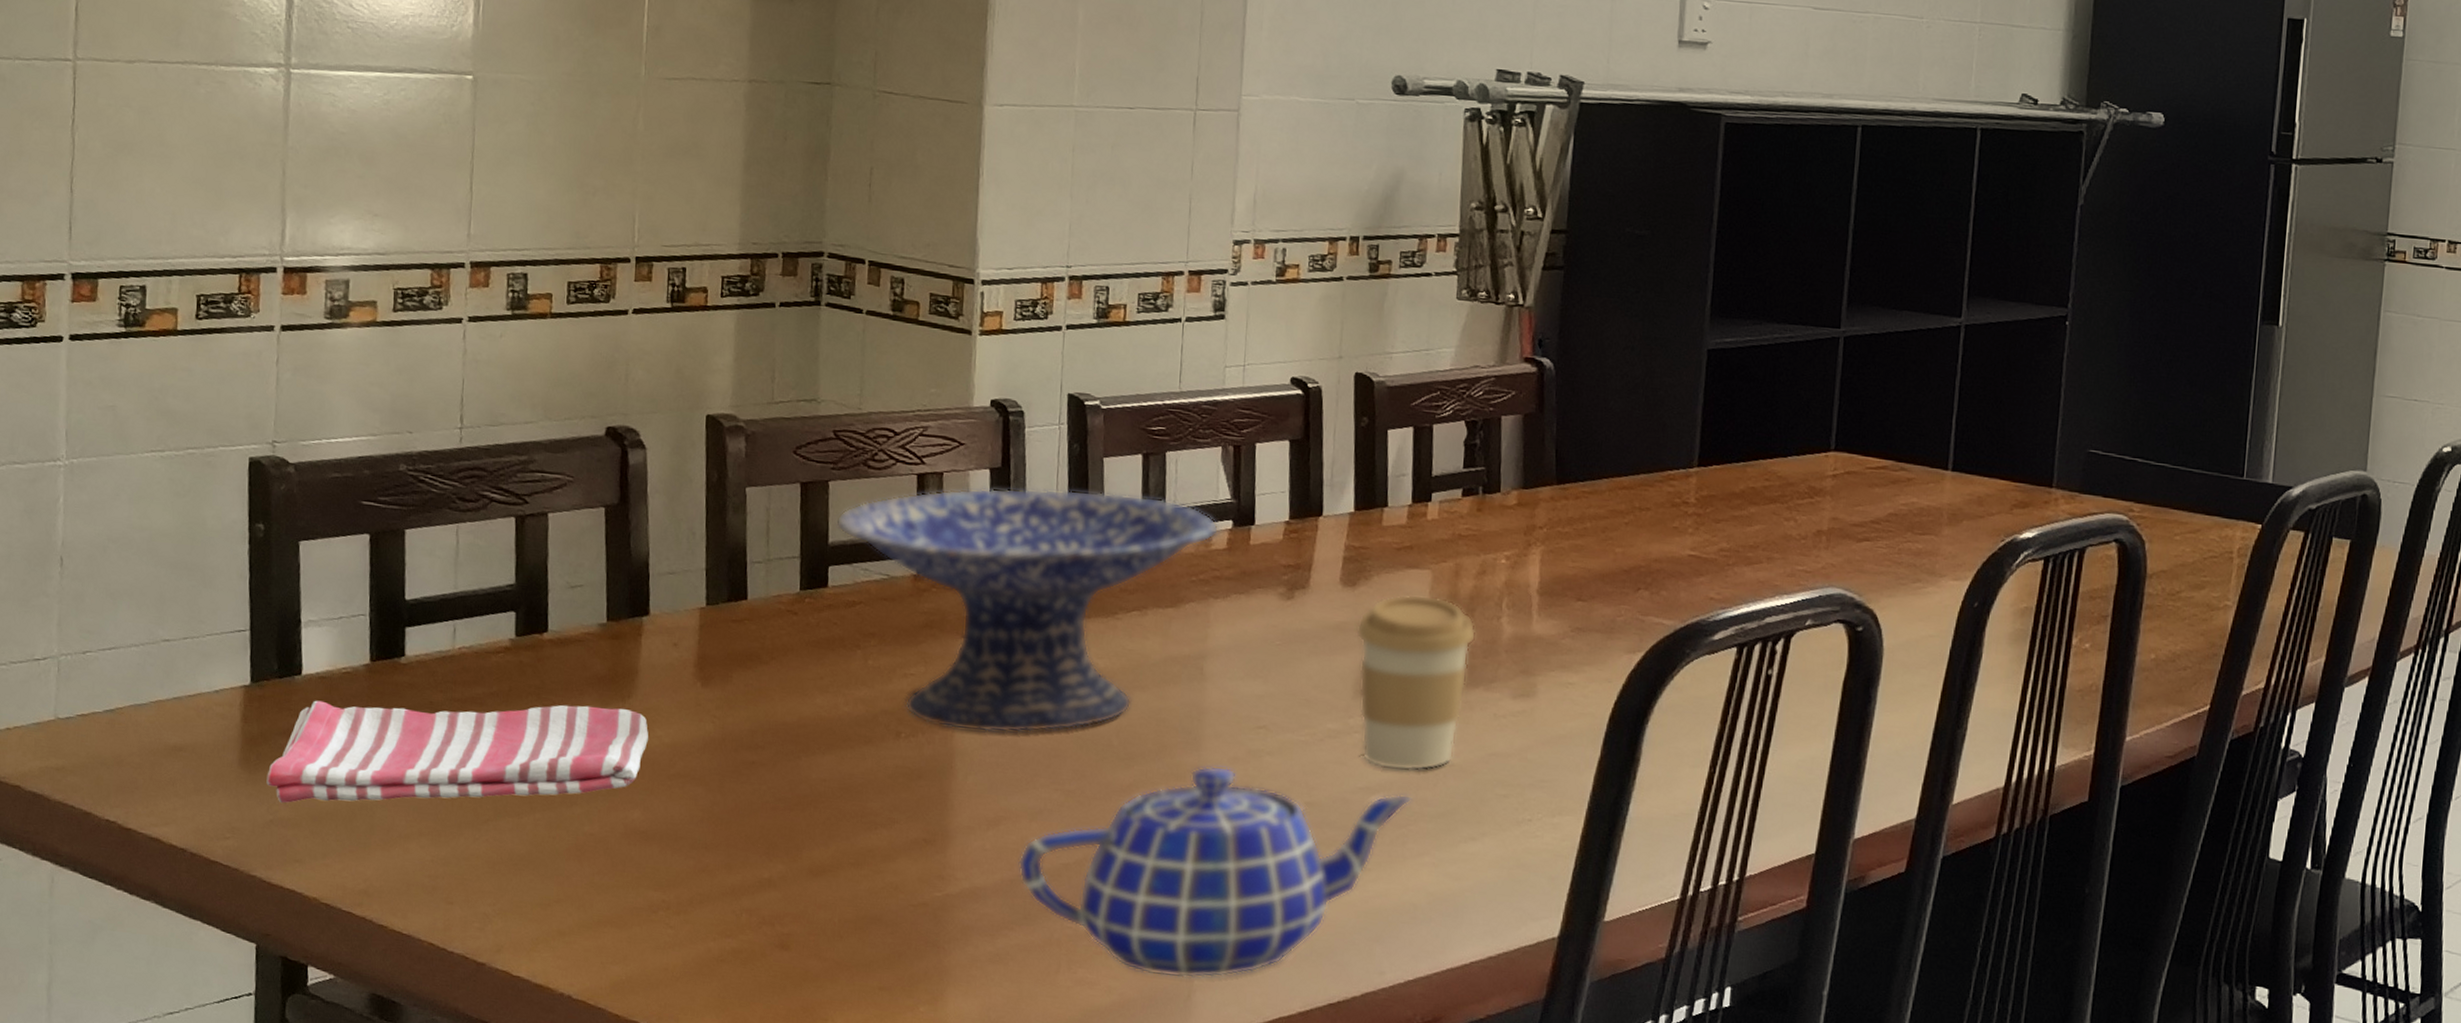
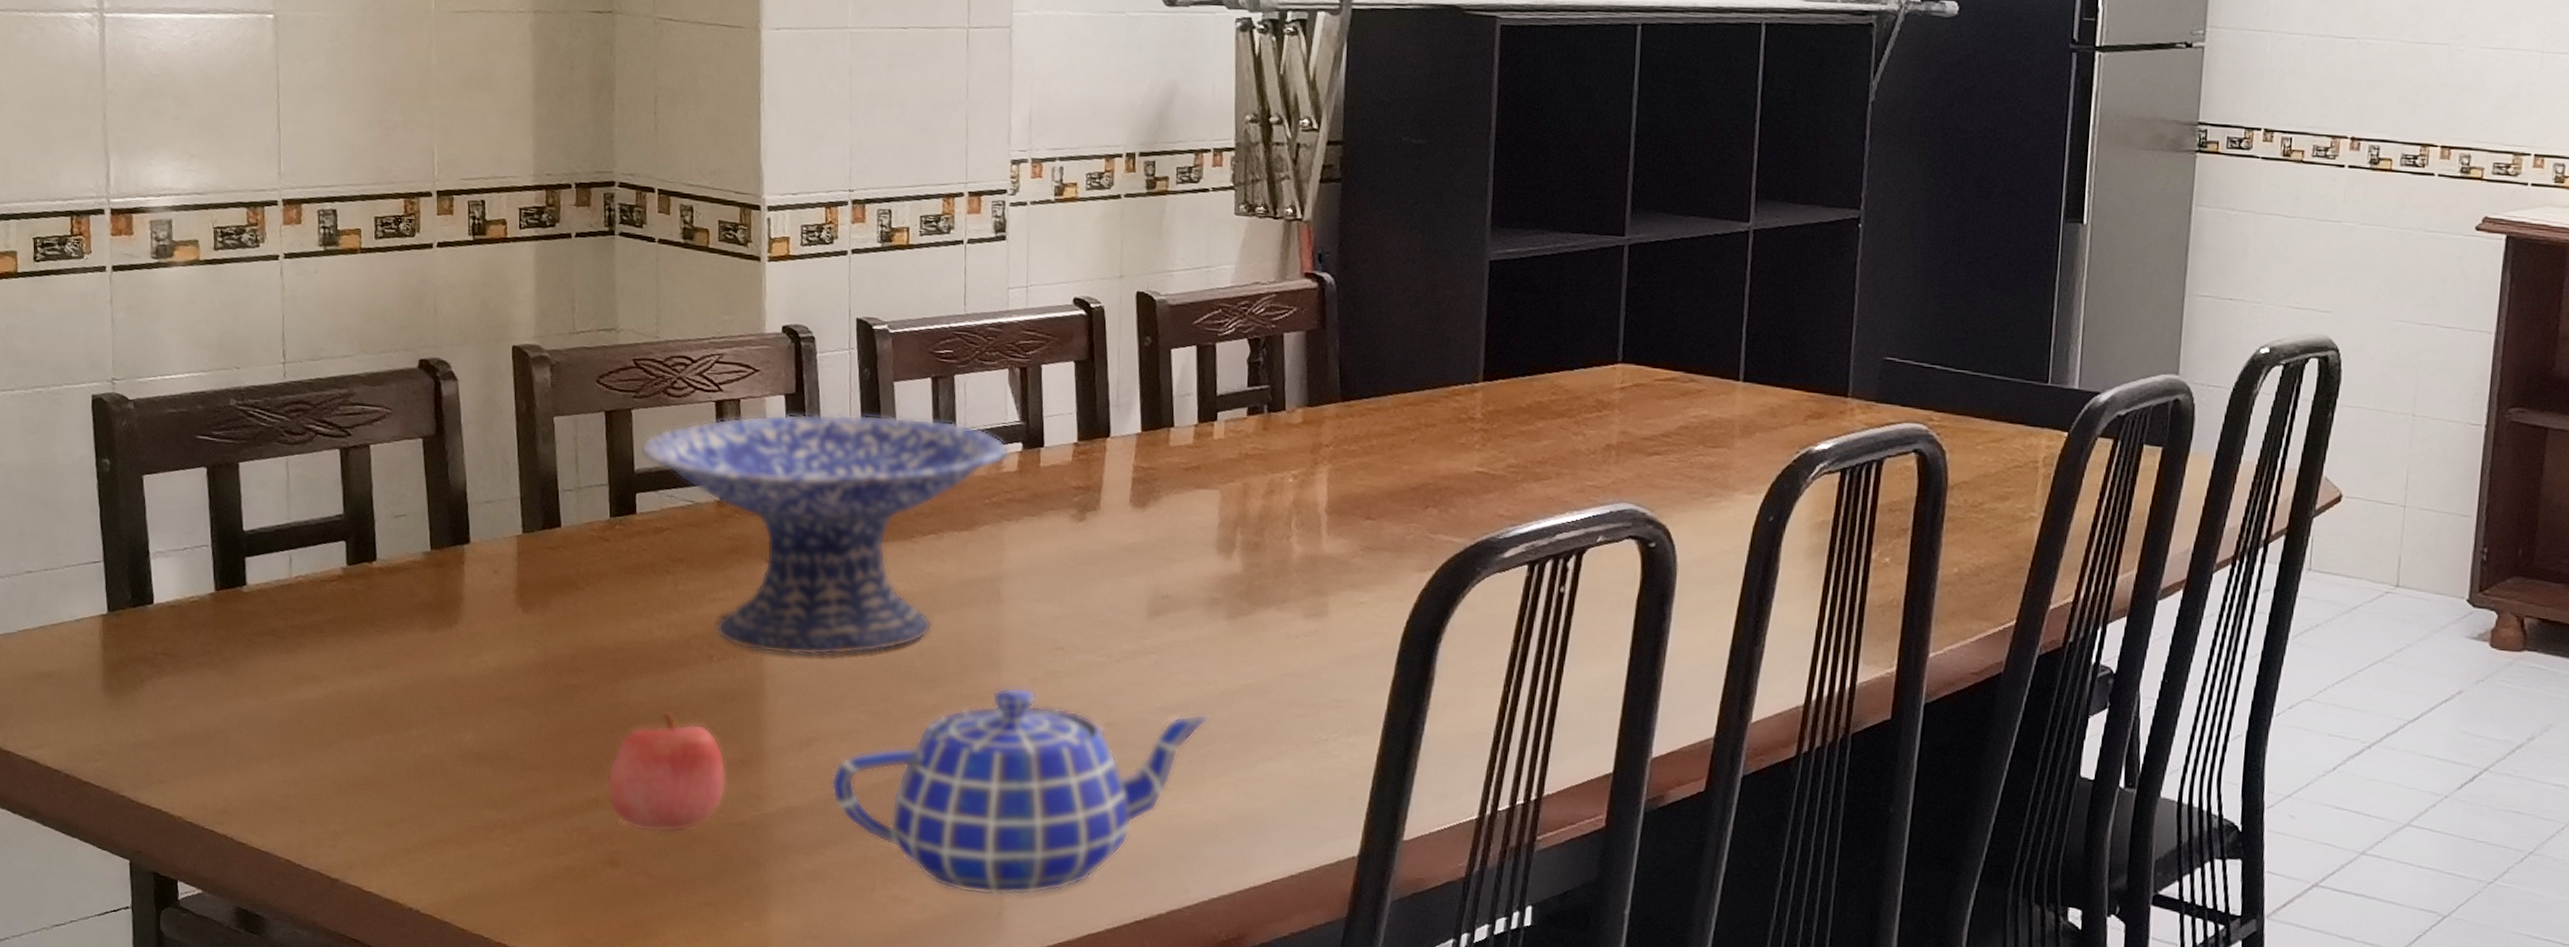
dish towel: present [266,700,648,803] -> none [128,628,476,726]
apple: none [781,786,909,915] -> present [607,709,726,833]
coffee cup: present [1356,593,1477,771] -> none [1148,514,1267,692]

